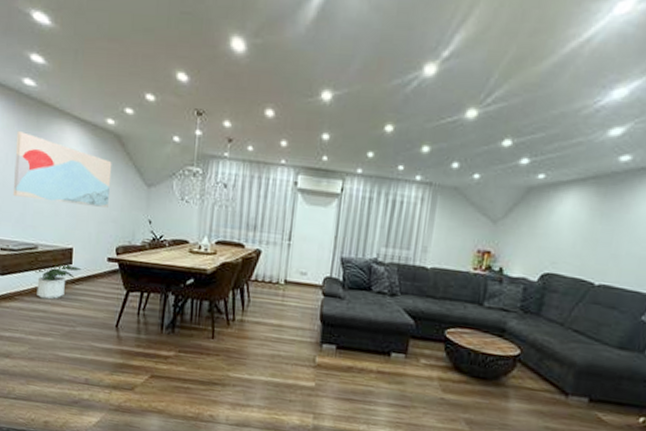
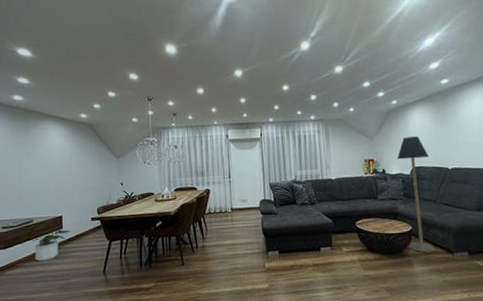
wall art: present [13,131,112,208] -> none [10,134,88,184]
floor lamp: none [510,229,572,389] -> present [397,136,436,253]

